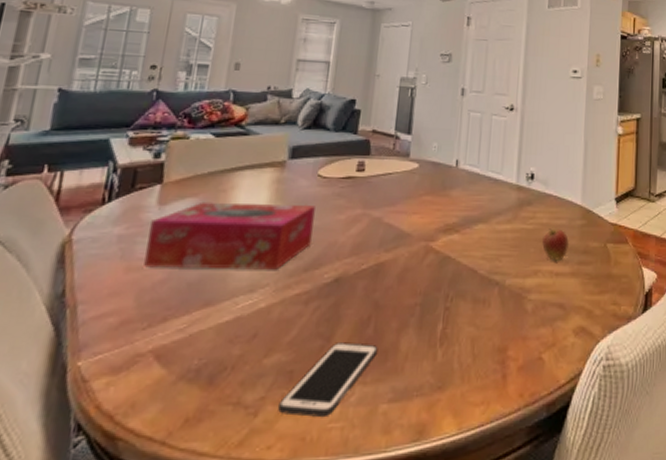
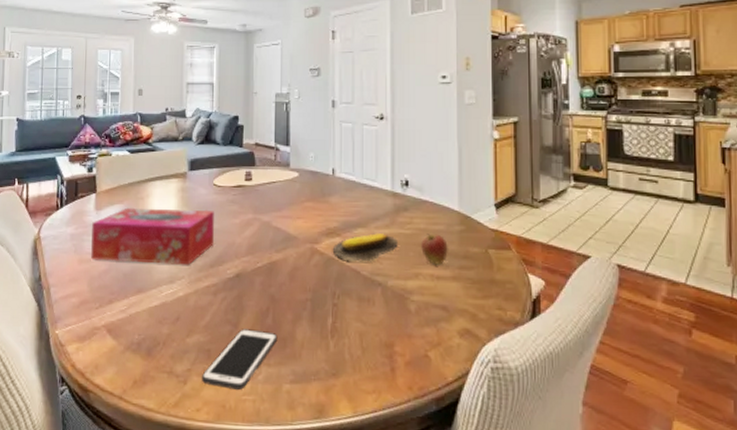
banana: none [449,229,520,260] -> present [332,233,399,262]

